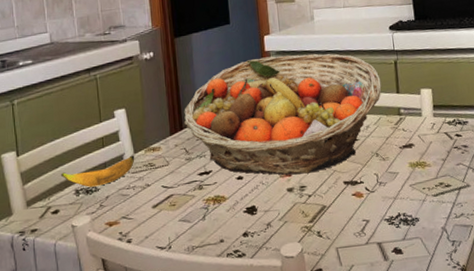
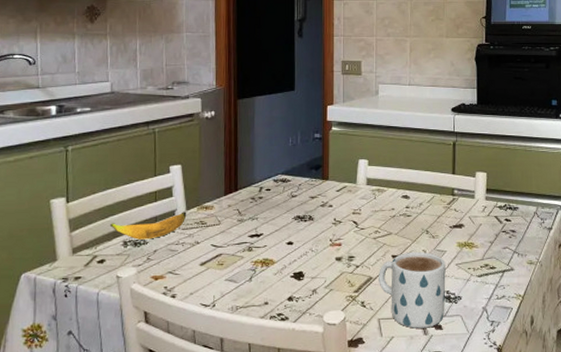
fruit basket: present [183,53,382,175] -> none [239,127,438,245]
mug: none [332,175,404,255] -> present [379,251,446,329]

